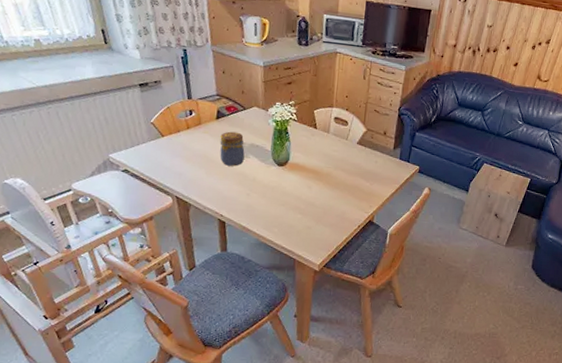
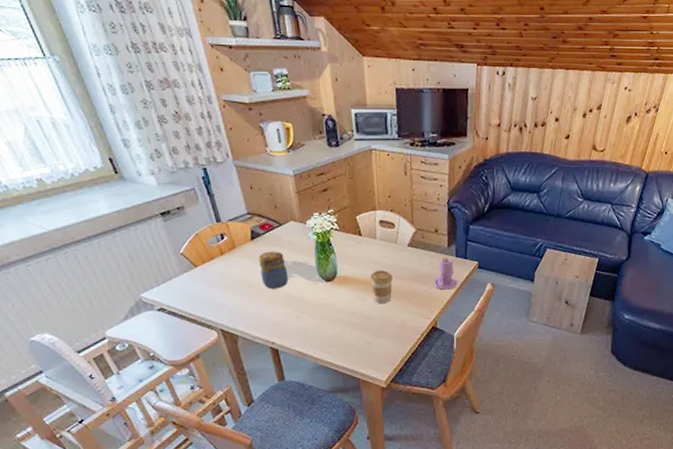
coffee cup: none [318,162,339,194] -> present [370,270,393,304]
candle: none [375,158,398,189] -> present [433,256,458,290]

